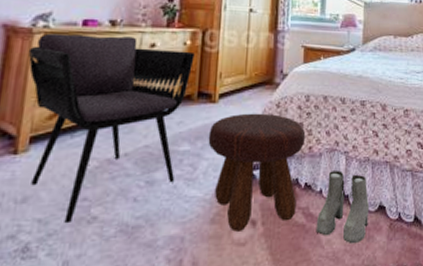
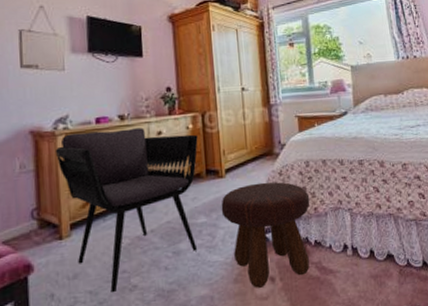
boots: present [316,170,370,244] -> none [329,226,379,291]

